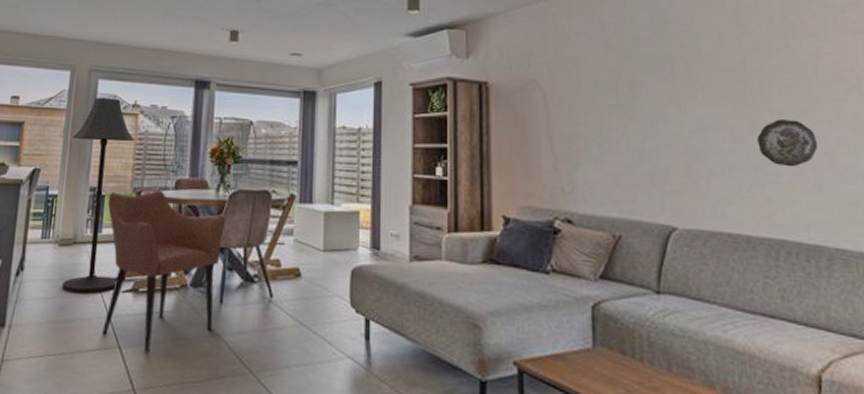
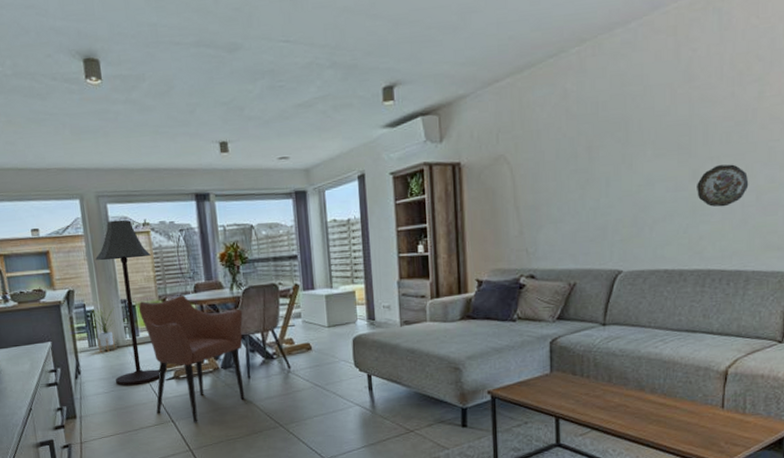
house plant: none [50,190,81,248] -> present [91,304,115,353]

